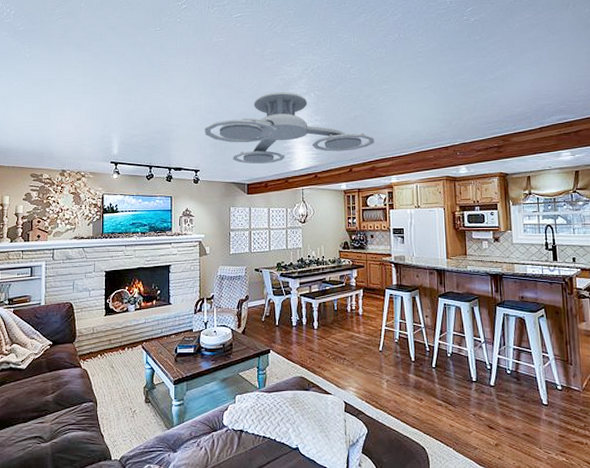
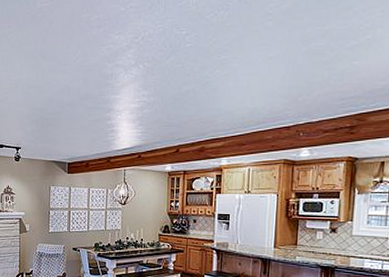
ceiling fan: present [205,91,374,165] -> none [27,63,206,143]

